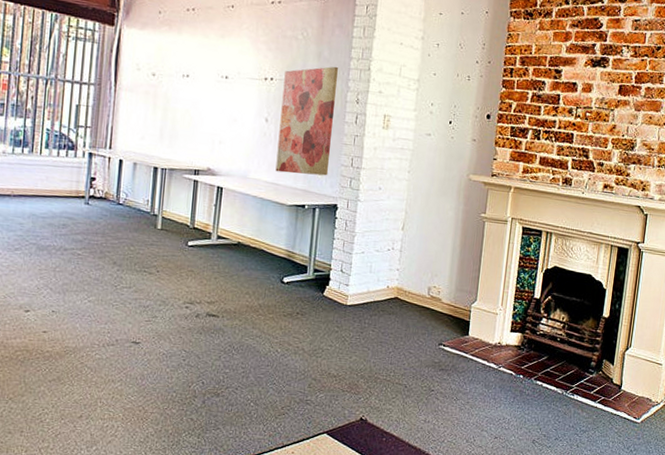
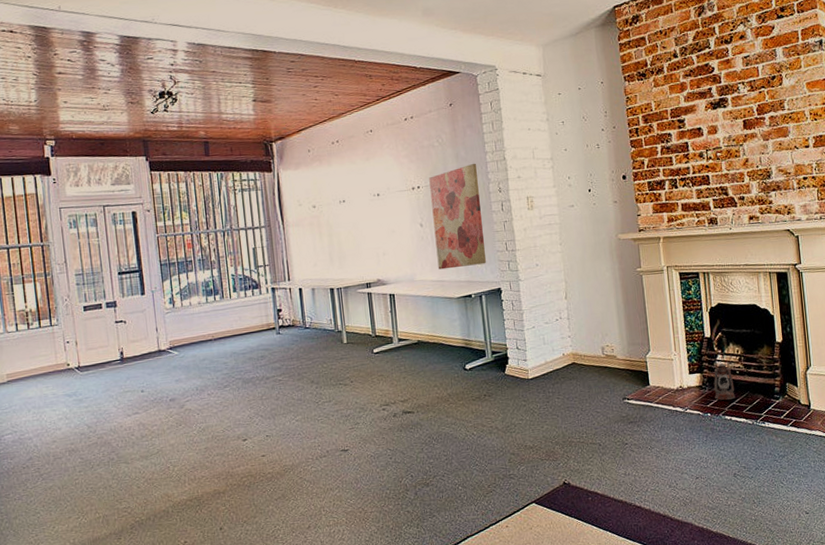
lantern: none [531,317,553,366] -> present [714,353,736,400]

